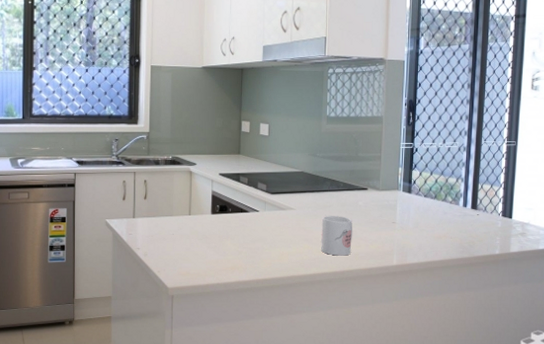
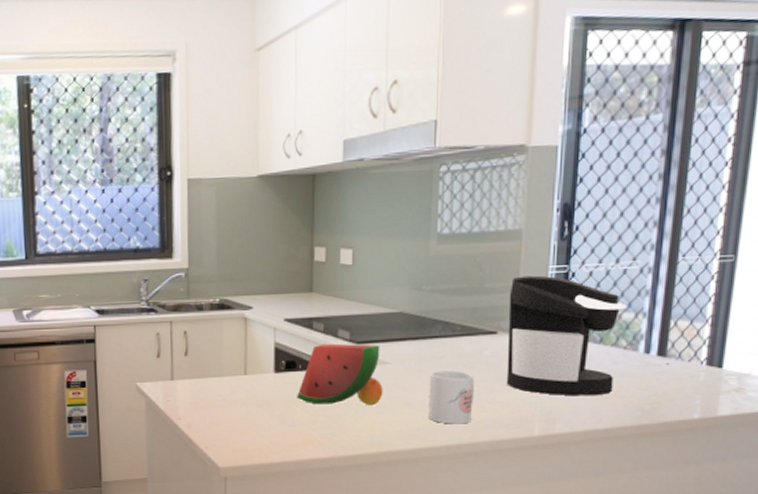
watermelon: none [228,193,289,241] -> present [297,343,383,406]
coffee maker: none [374,149,451,237] -> present [506,275,627,396]

